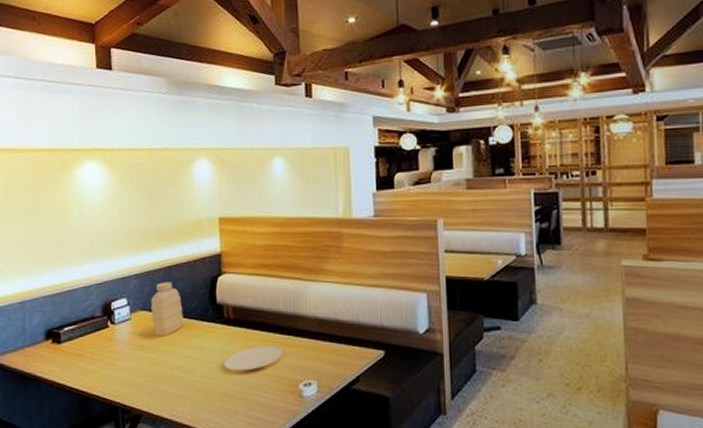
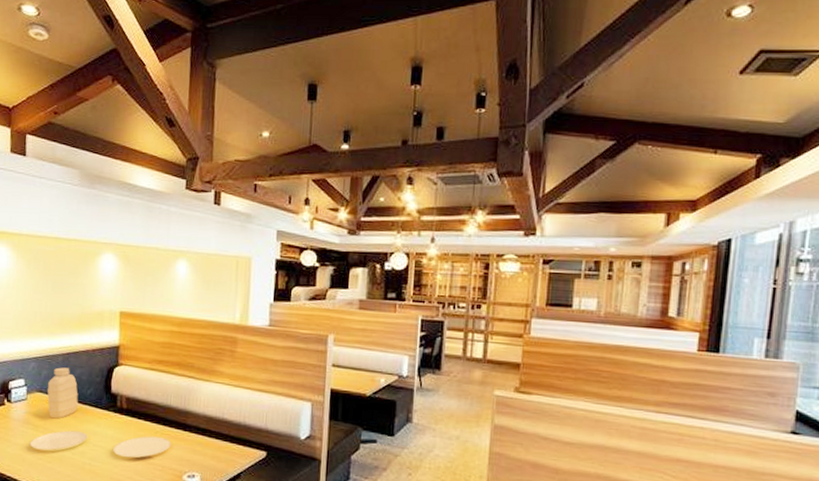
plate: none [137,348,196,373] -> present [29,430,88,452]

